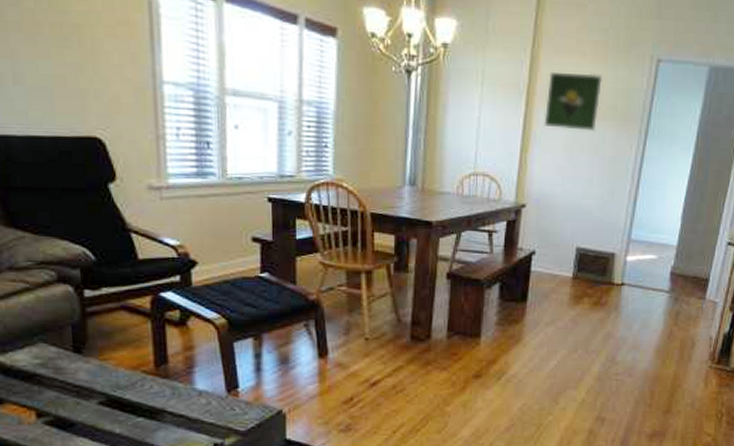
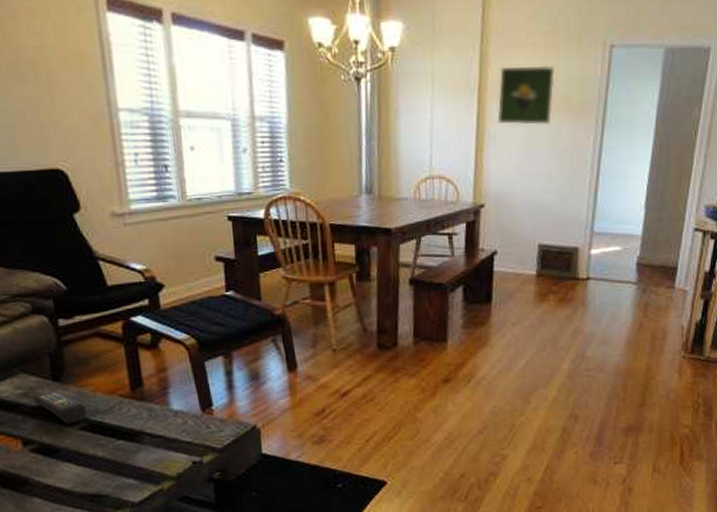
remote control: none [51,364,107,398] -> present [32,391,87,424]

